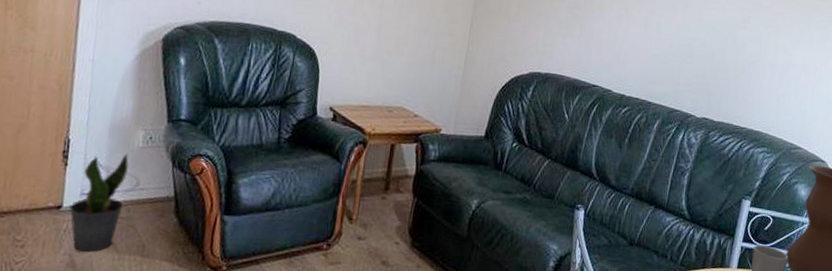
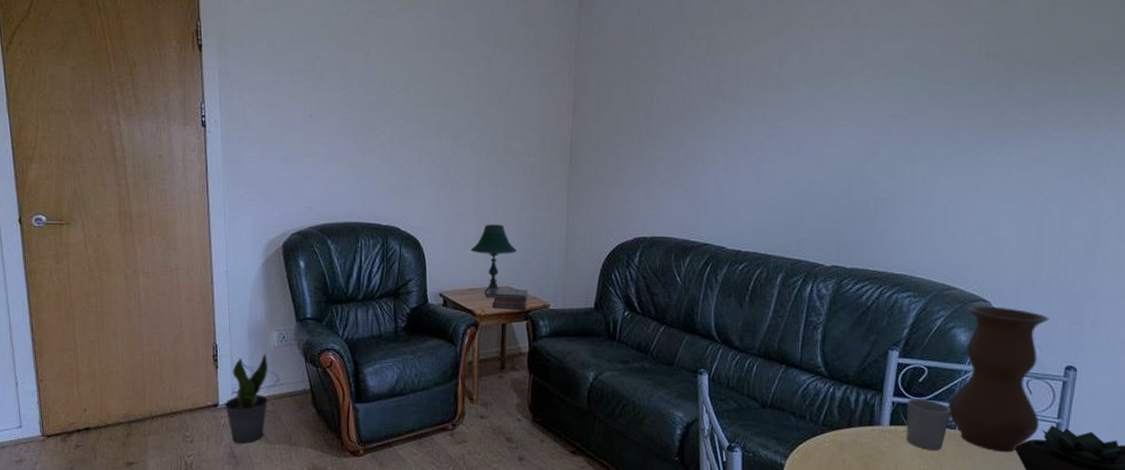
table lamp: none [367,42,415,113] -> present [470,224,517,295]
books: none [377,106,422,132] -> present [485,287,528,310]

